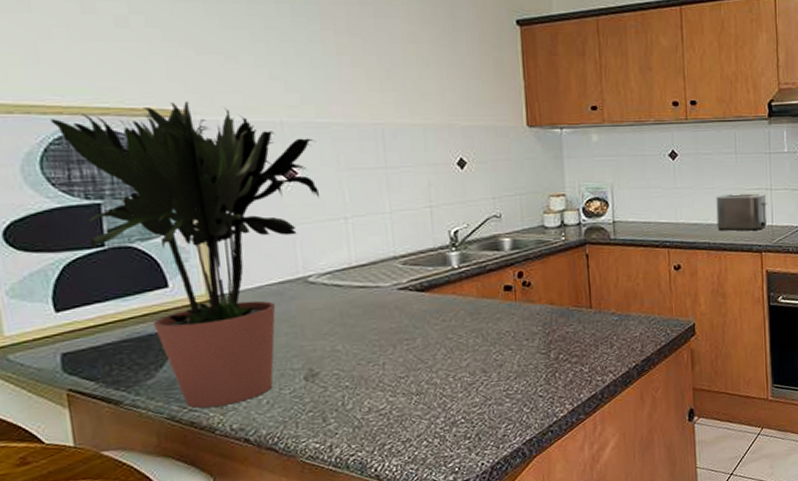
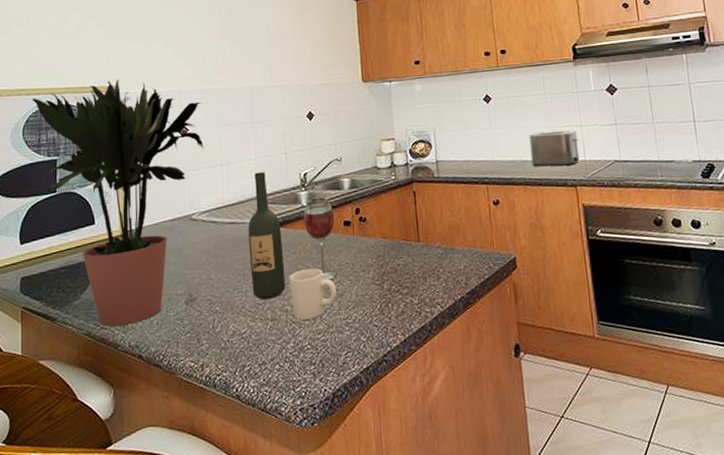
wine bottle: none [383,227,434,372] -> present [248,171,286,299]
mug: none [437,337,495,394] -> present [289,268,336,321]
wineglass: none [454,258,496,351] -> present [304,197,337,281]

